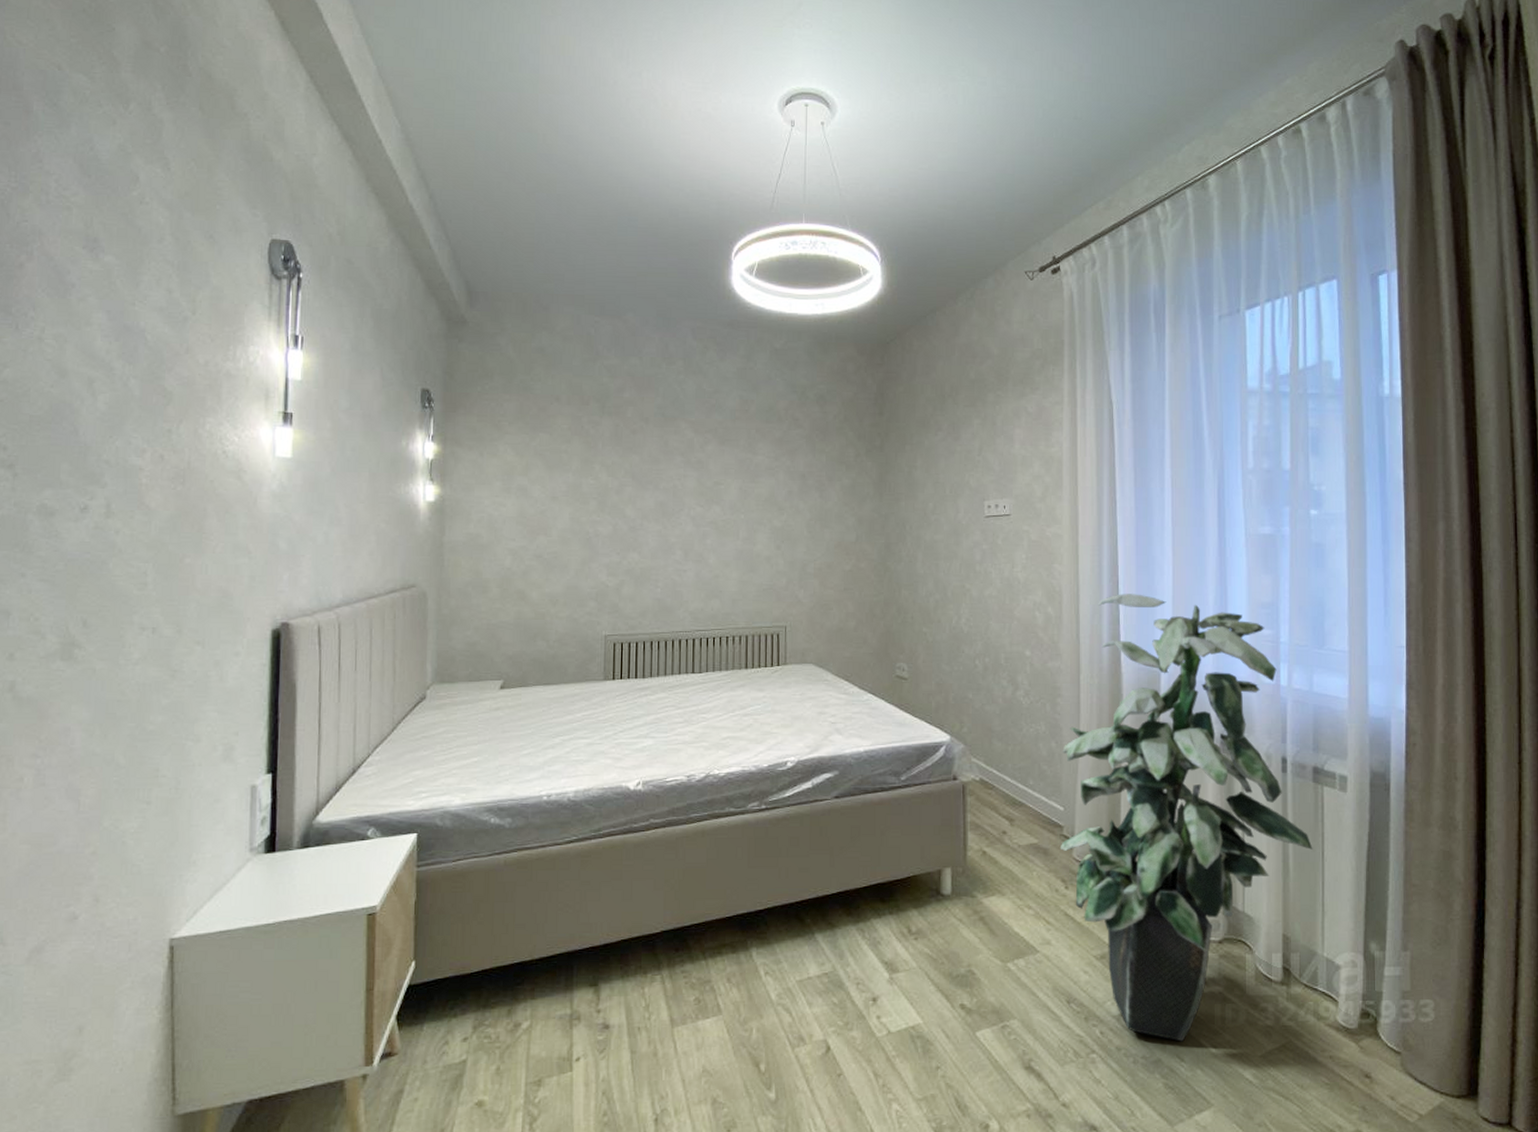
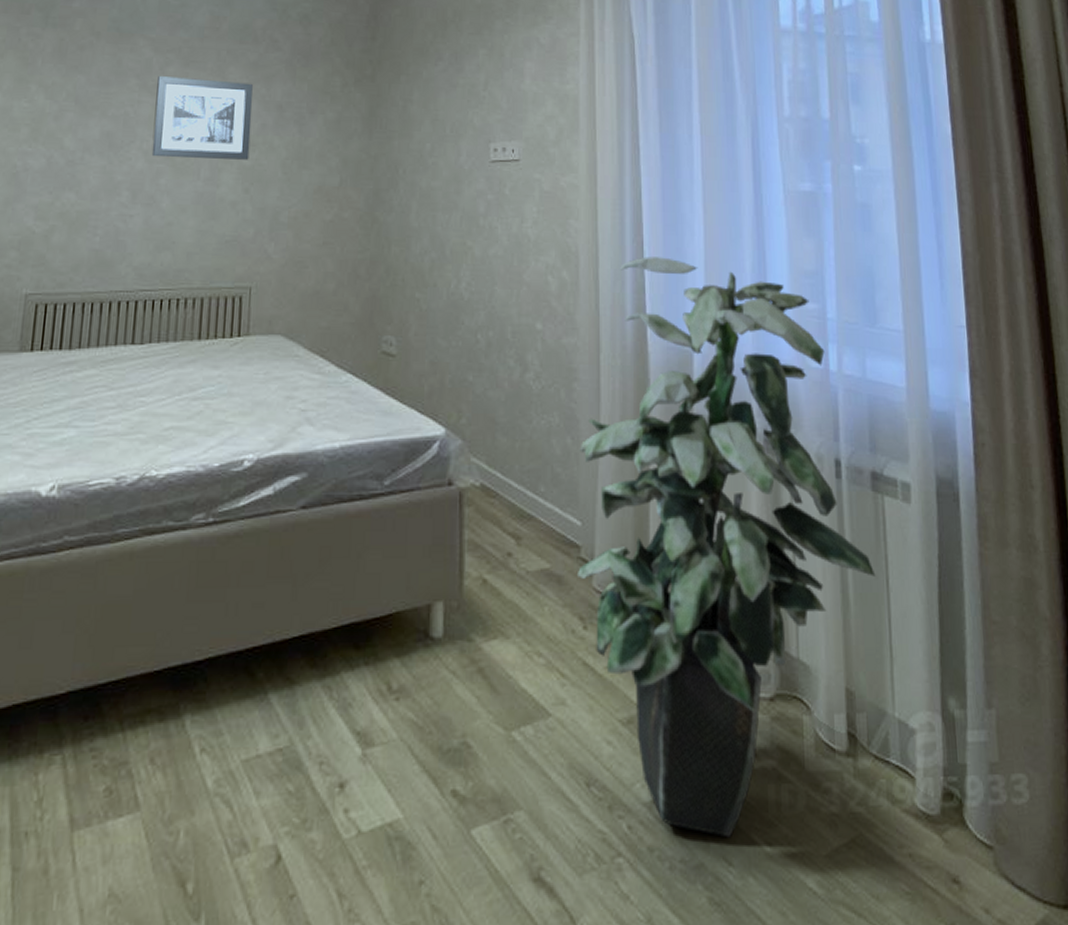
wall art: none [698,452,780,522] -> present [151,75,253,160]

